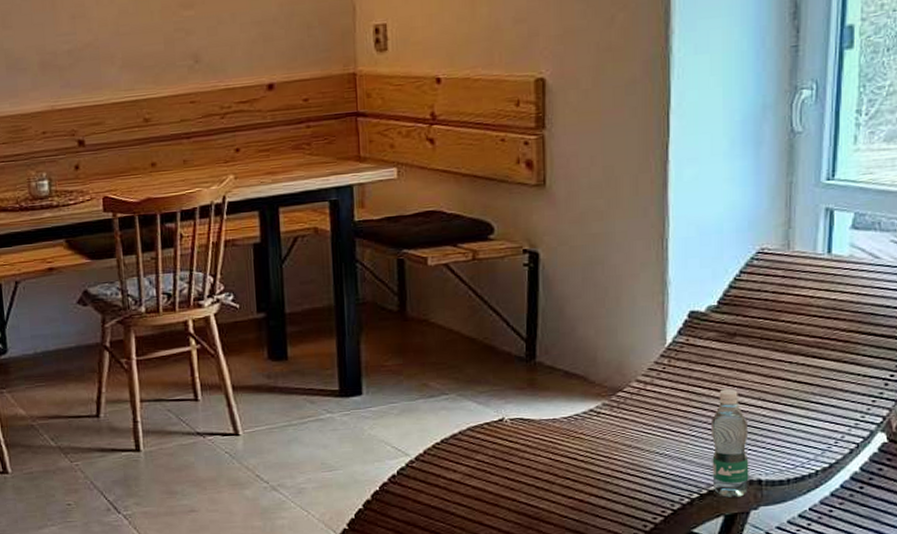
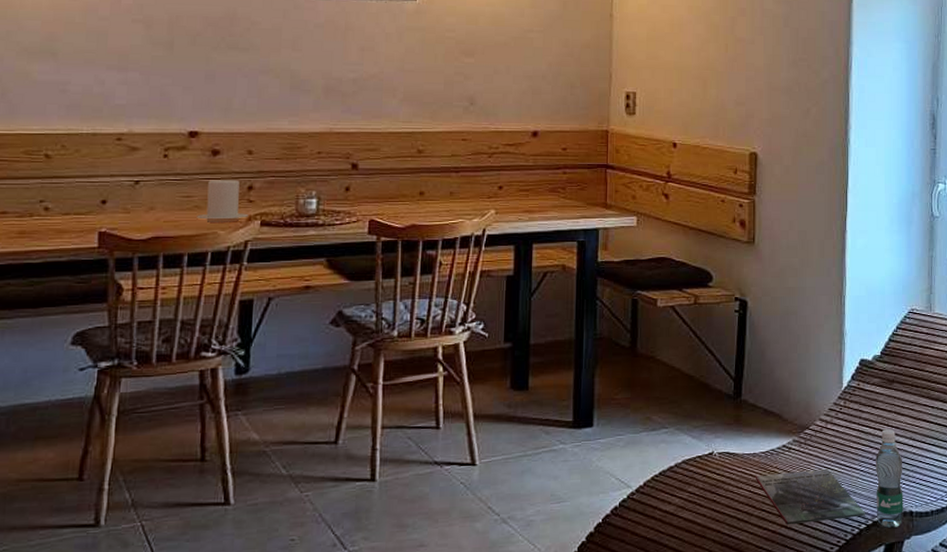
magazine: none [556,434,698,494] -> present [755,469,865,525]

